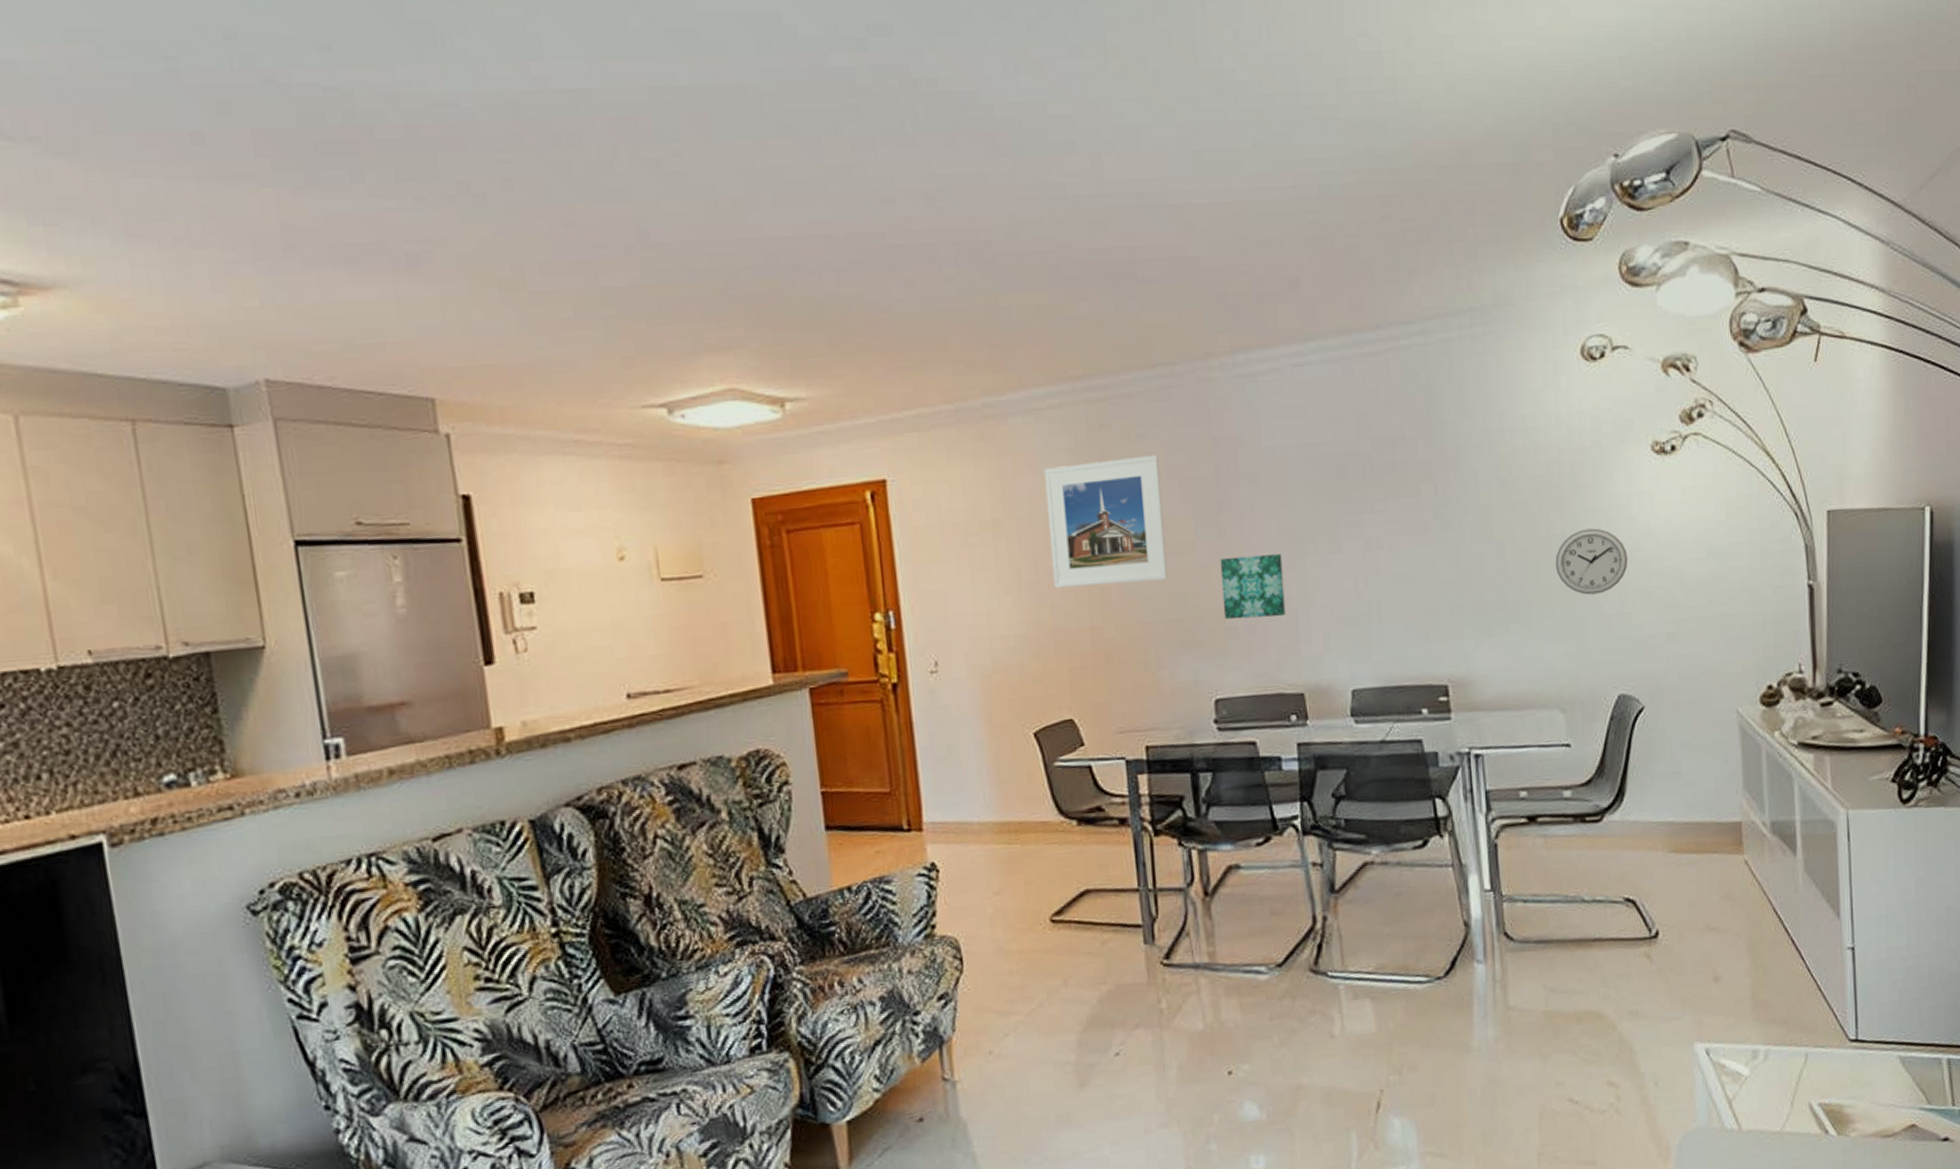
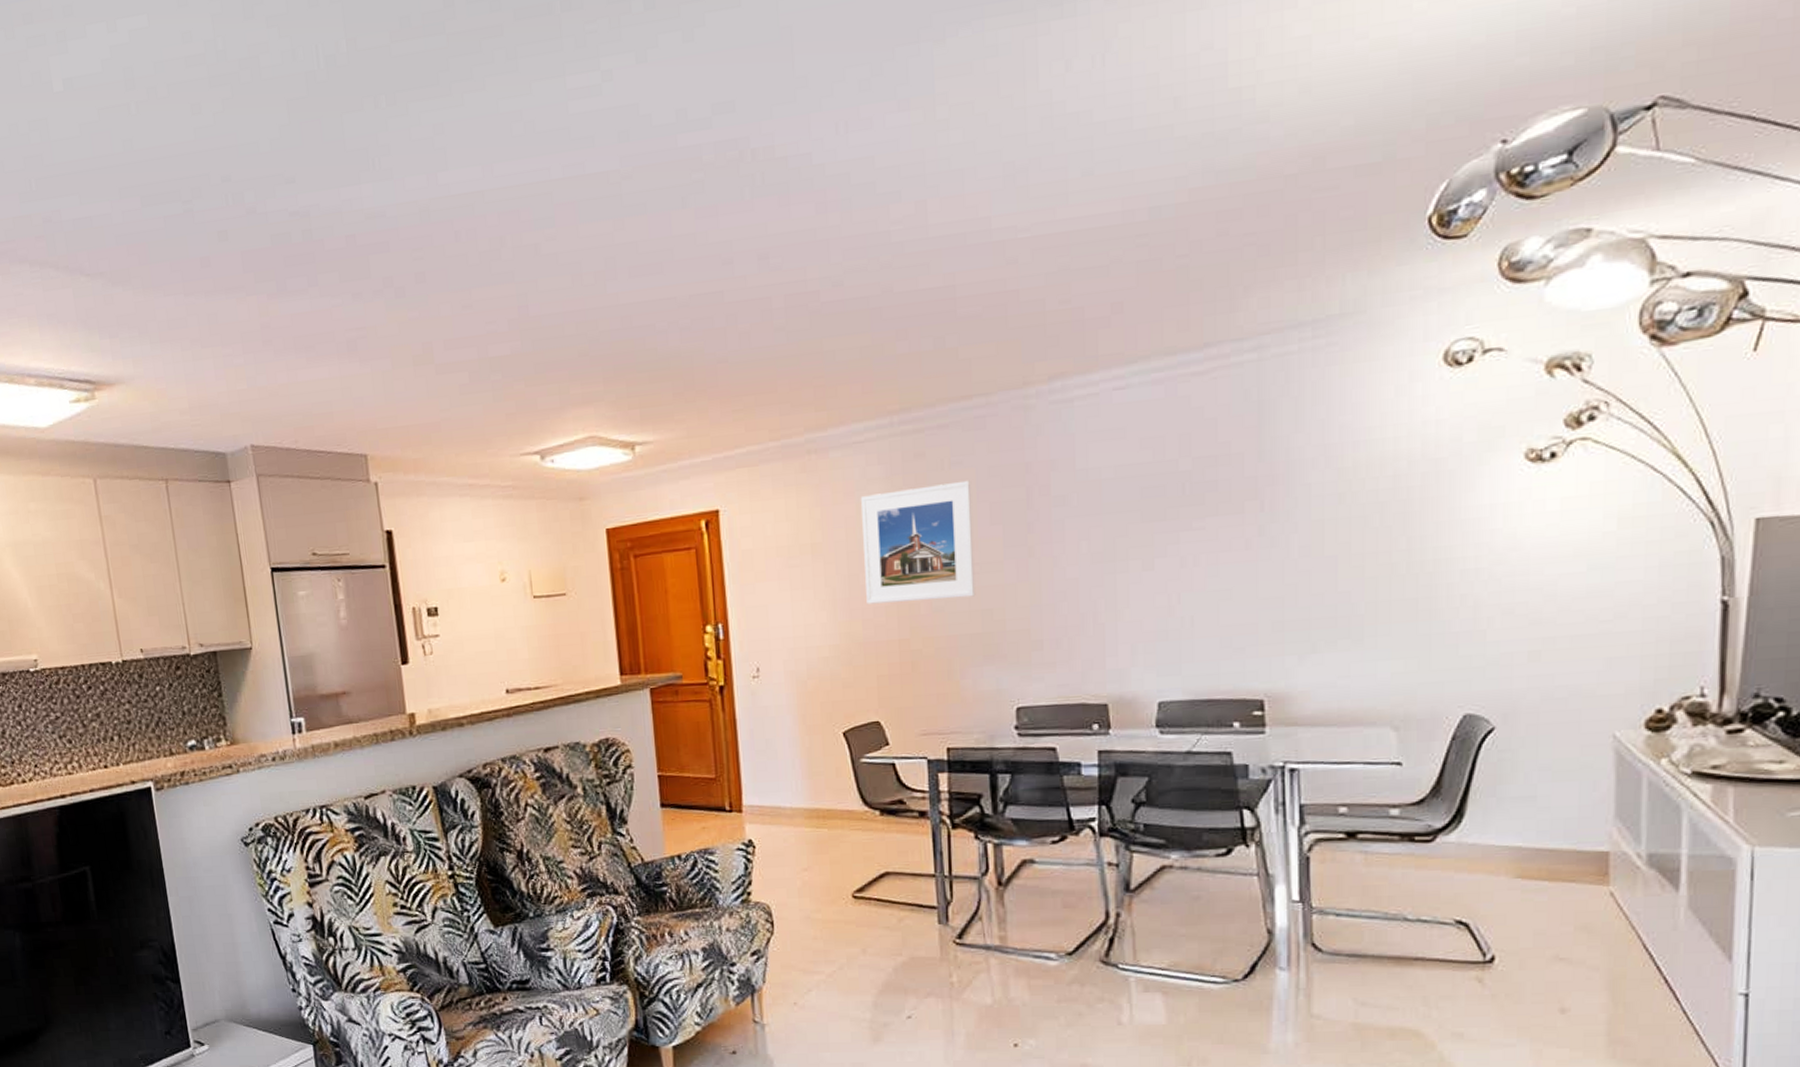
wall art: present [1220,554,1286,620] -> none [1027,572,1093,634]
wall clock: present [1555,528,1628,595] -> none [1397,542,1486,612]

